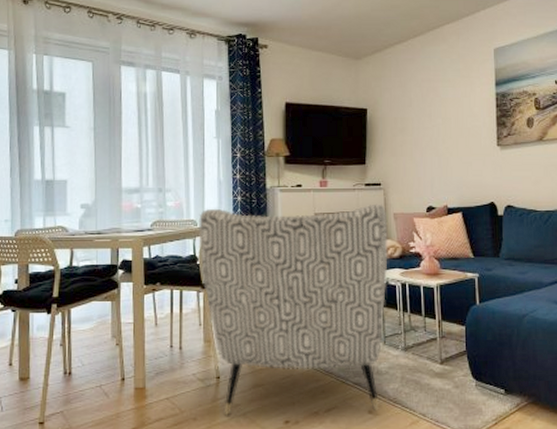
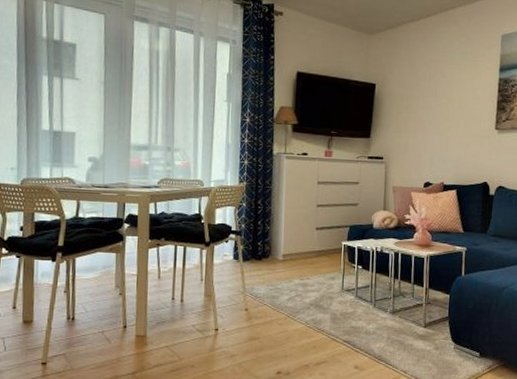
armchair: present [198,204,388,416] -> none [204,169,387,366]

